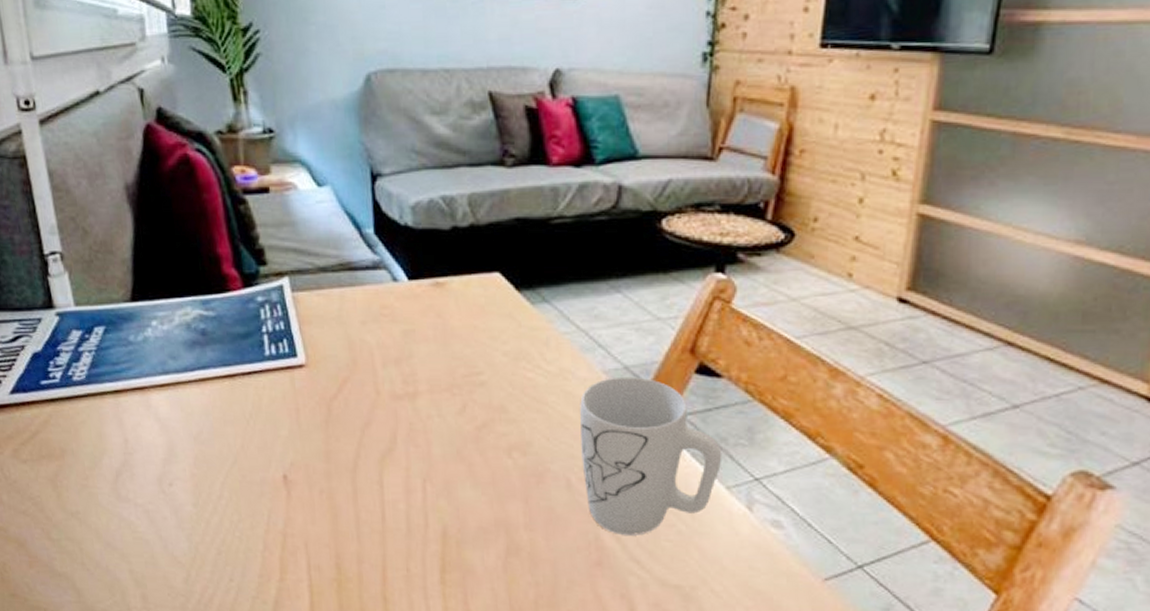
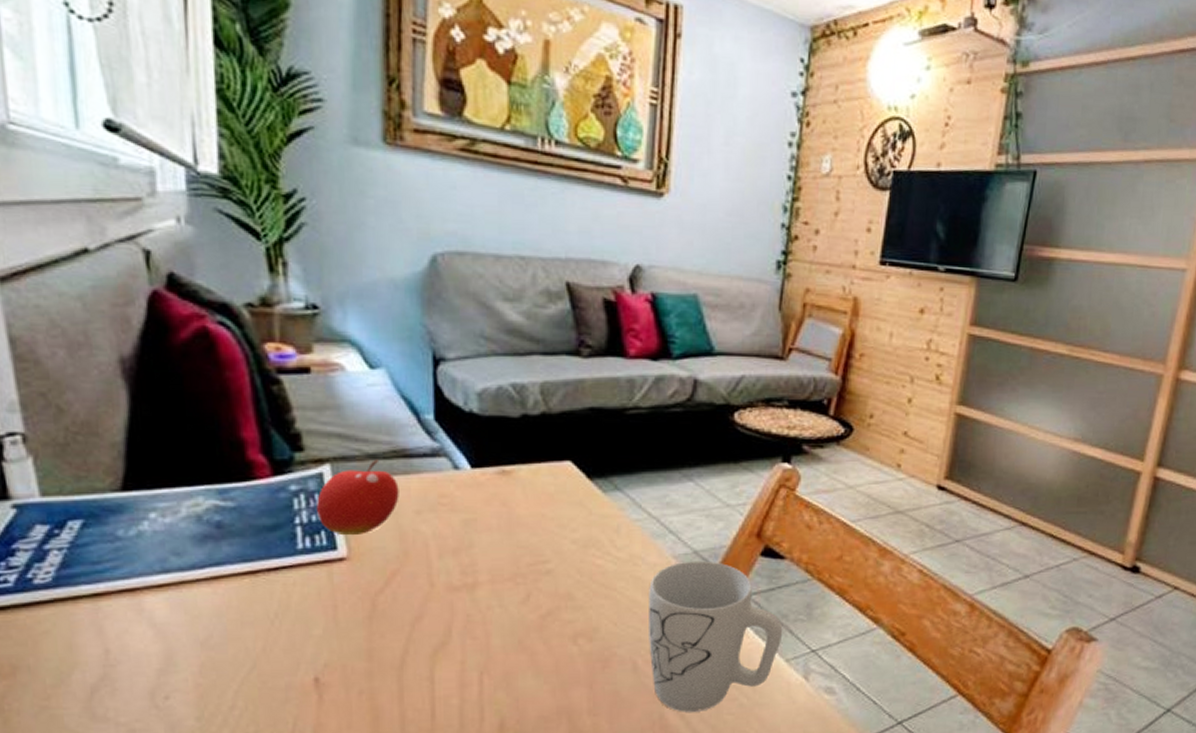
fruit: none [279,272,347,343] -> present [317,459,399,535]

